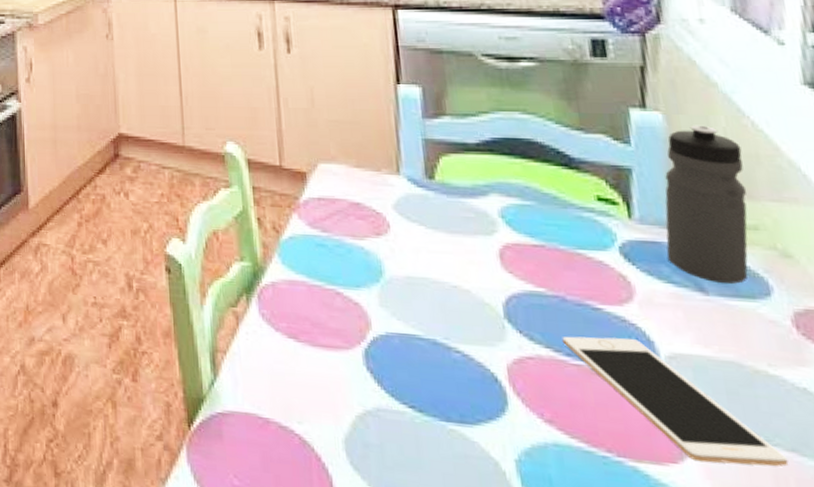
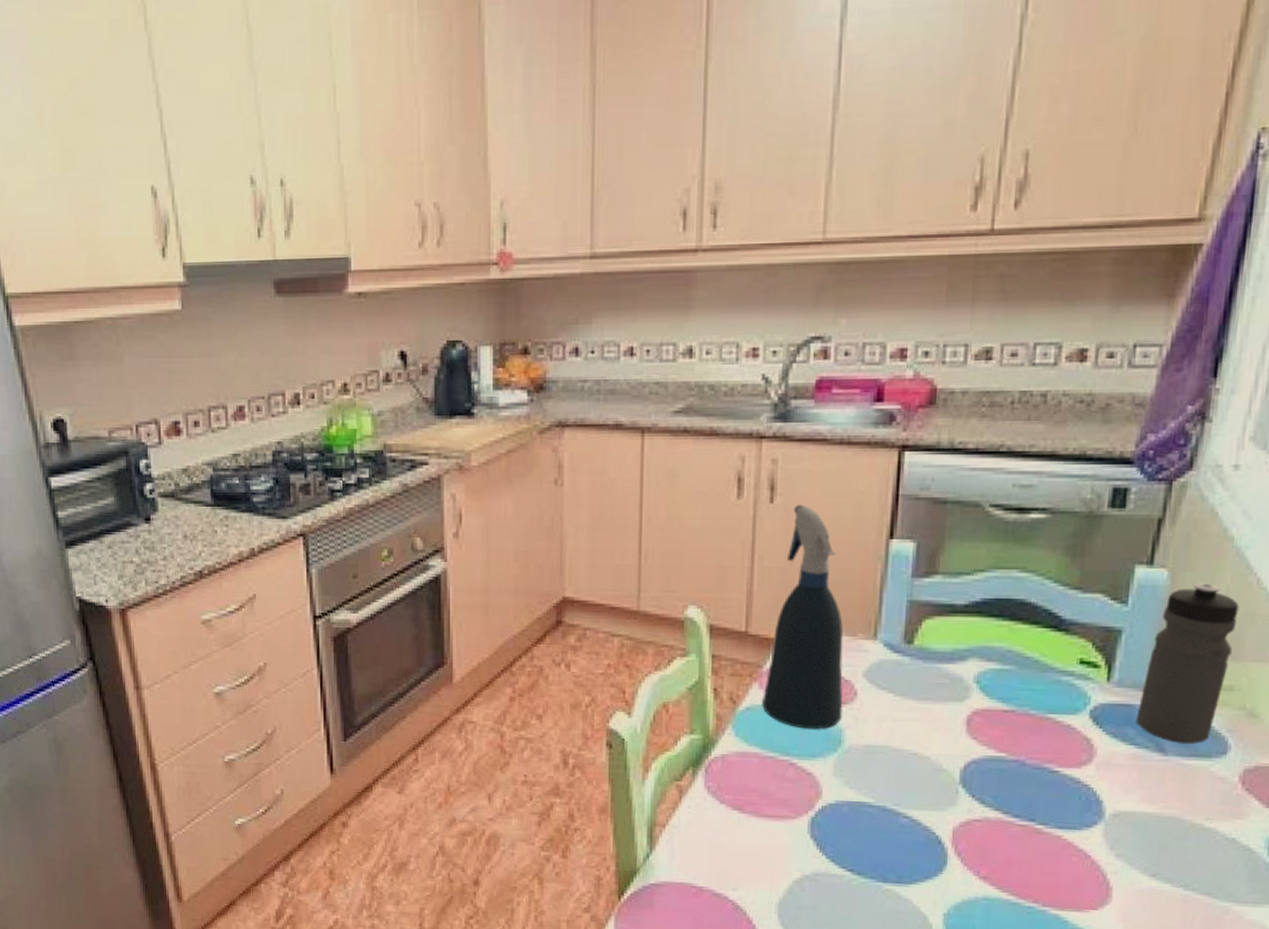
spray bottle: none [303,54,380,260] -> present [762,504,844,730]
cell phone: present [562,336,789,467] -> none [1013,798,1200,908]

